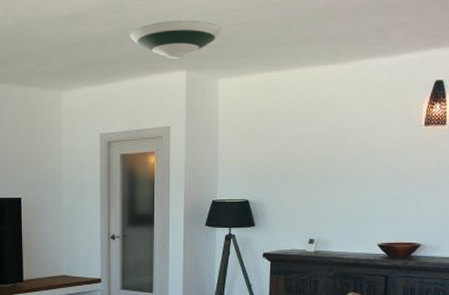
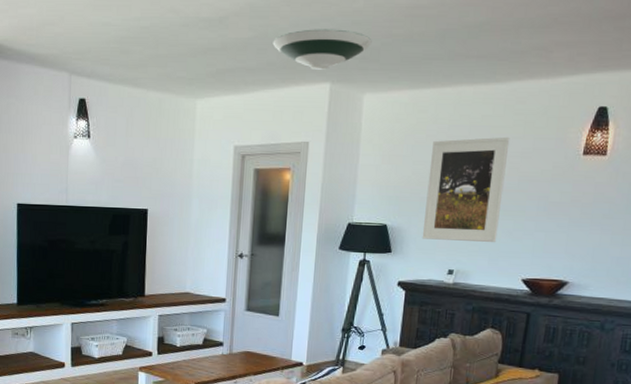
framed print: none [282,112,357,212] -> present [422,136,510,243]

